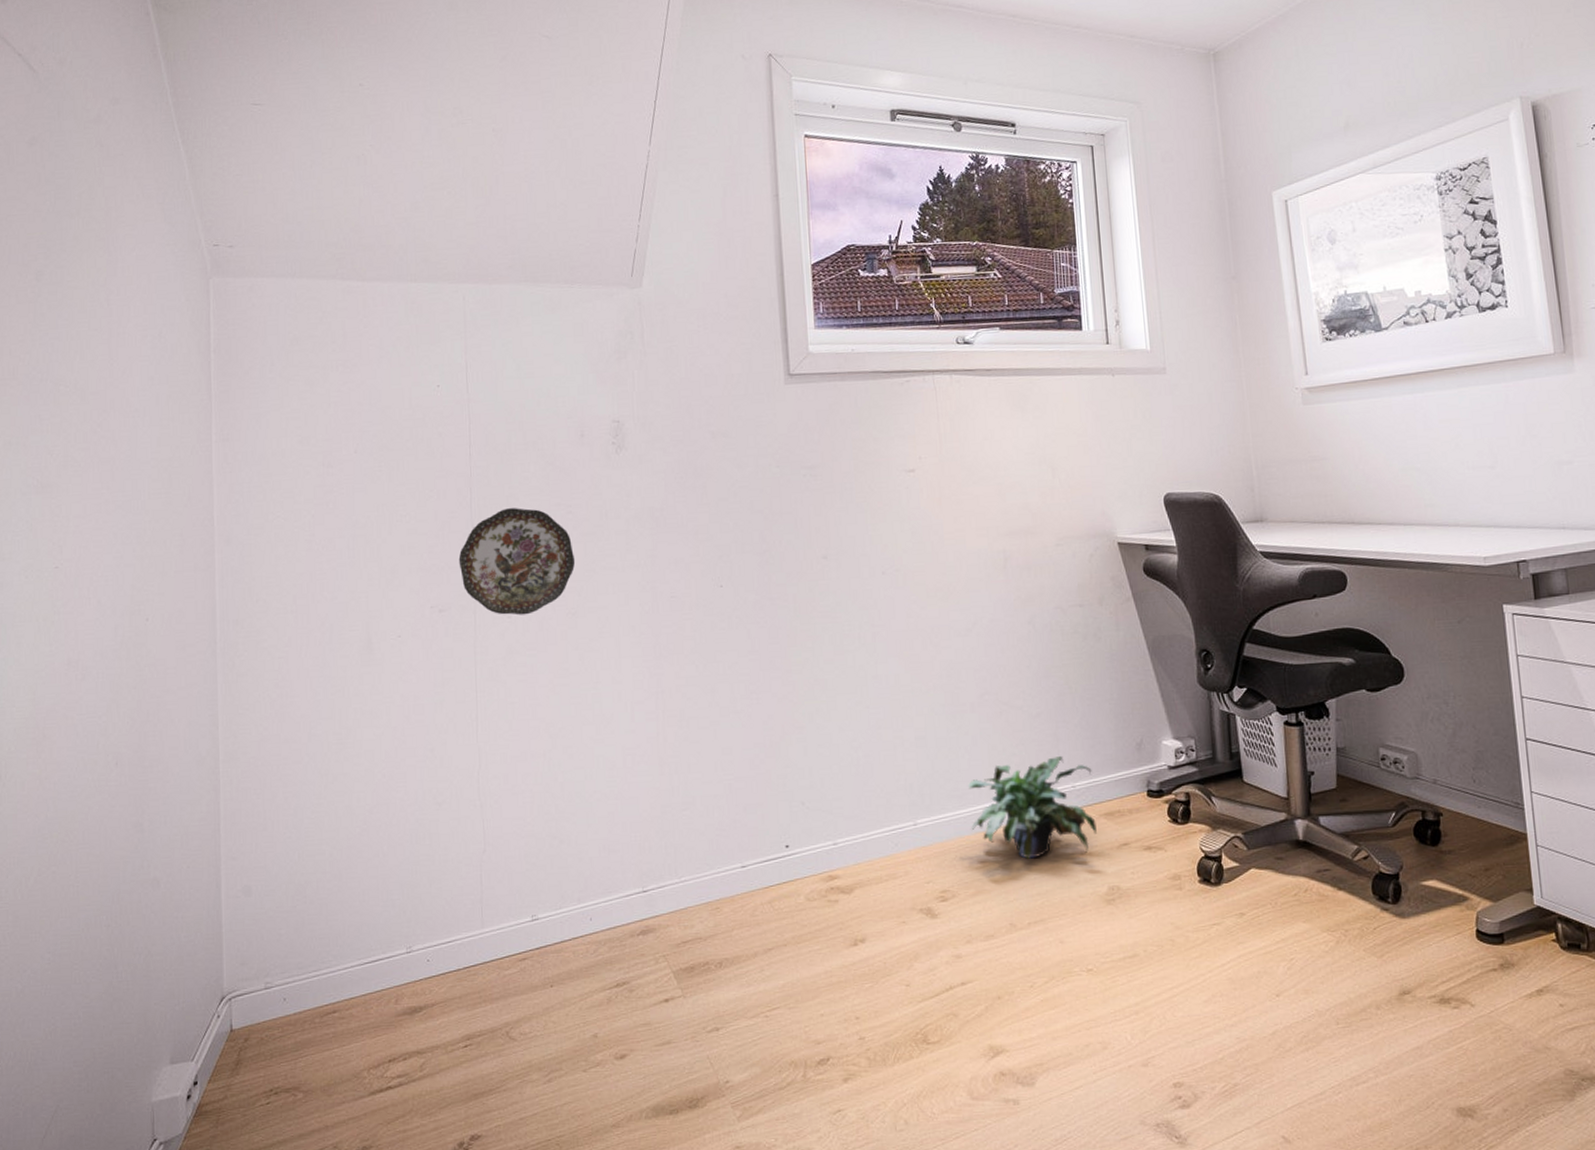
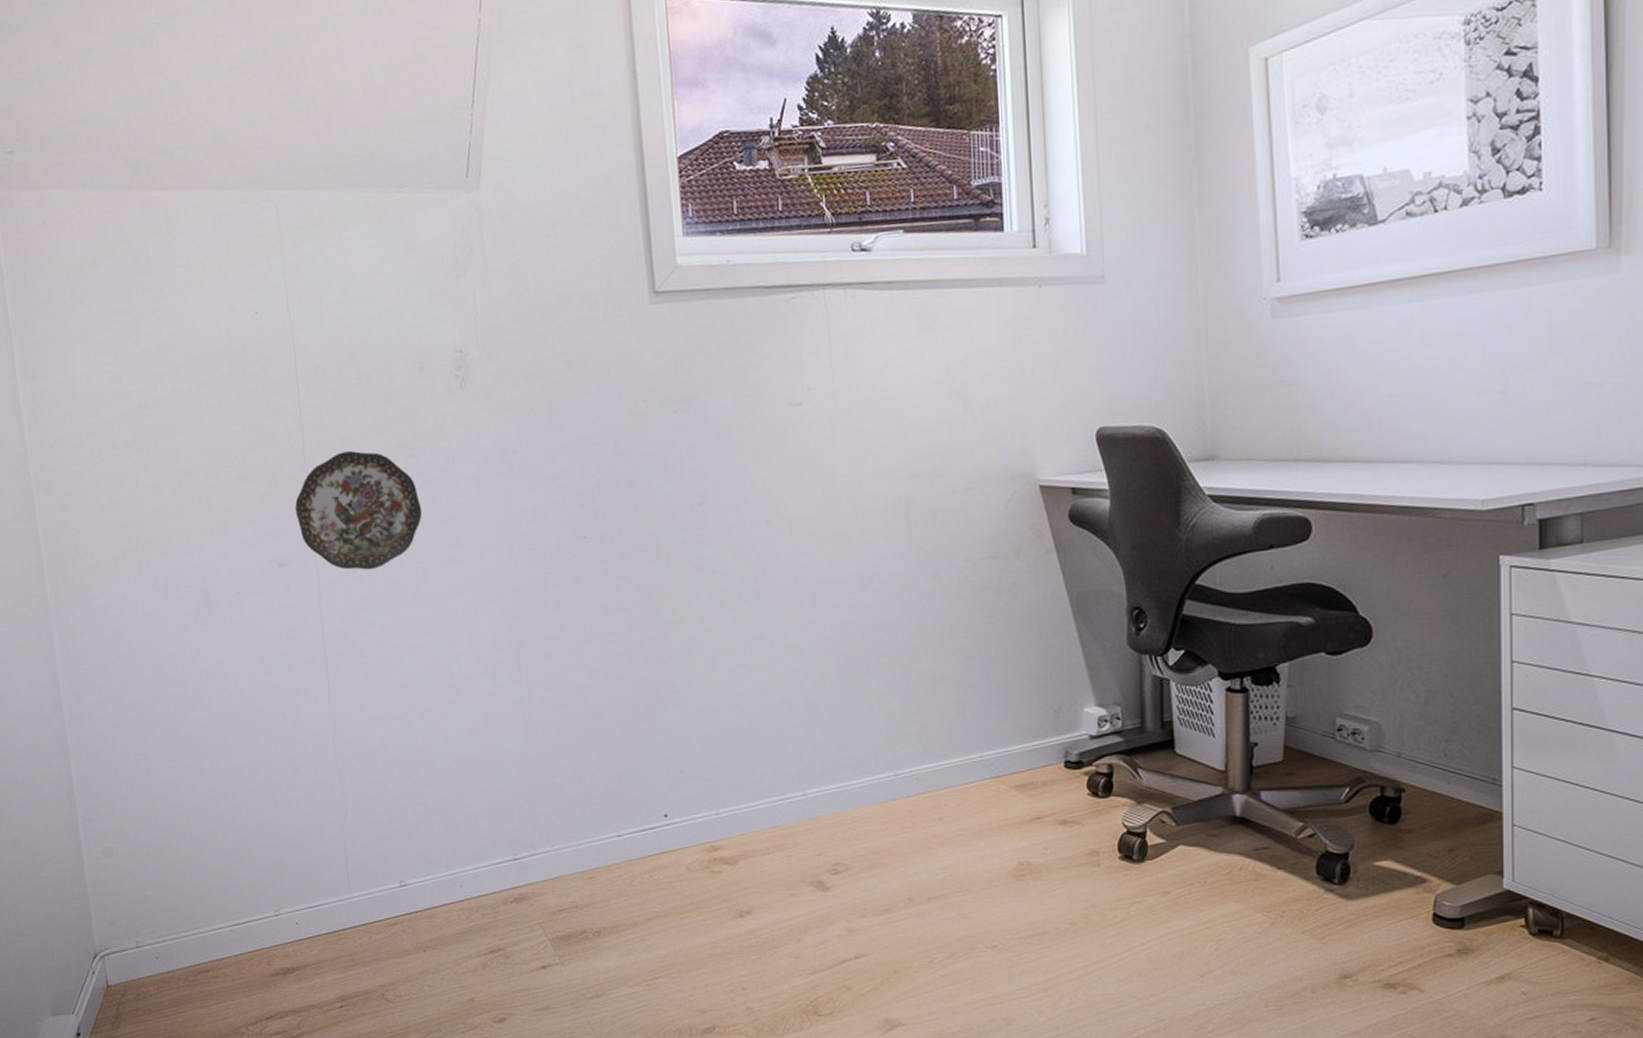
potted plant: present [967,755,1097,859] -> none [862,723,1006,832]

